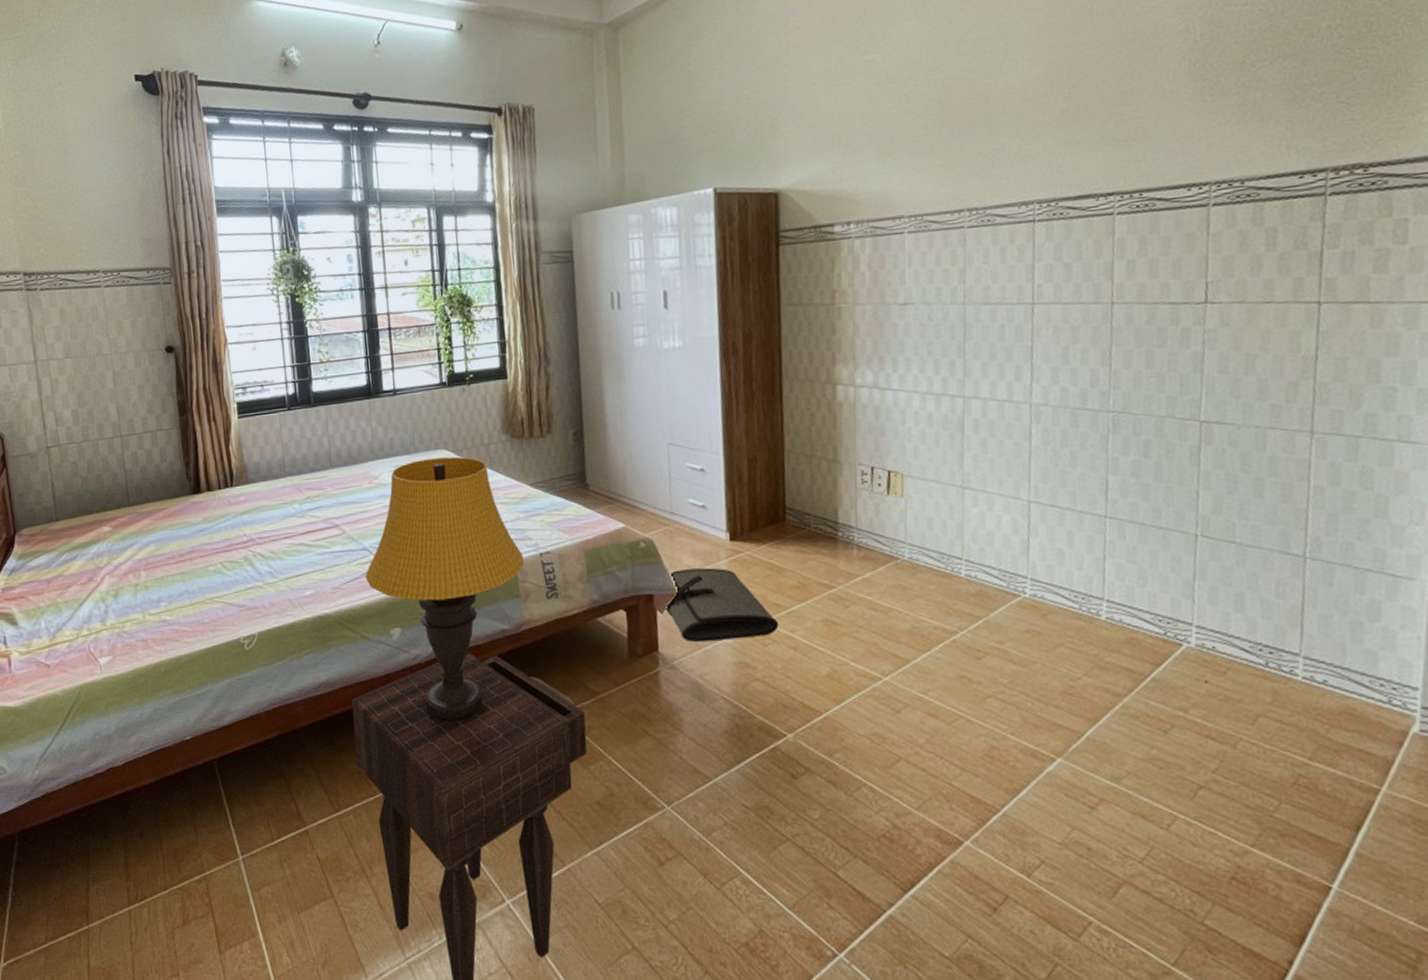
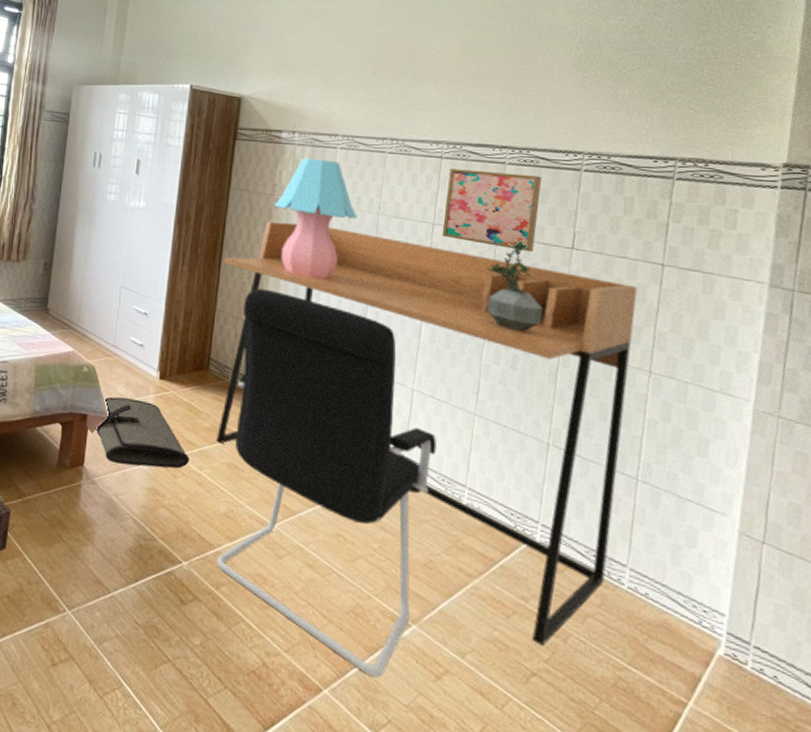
desk: none [785,329,1290,756] -> present [216,221,638,646]
office chair: none [816,416,1065,818] -> present [217,288,436,677]
table lamp: none [837,249,940,394] -> present [275,158,358,279]
wall art: none [1044,222,1161,318] -> present [442,168,542,252]
potted plant: none [1101,304,1176,413] -> present [485,240,542,332]

